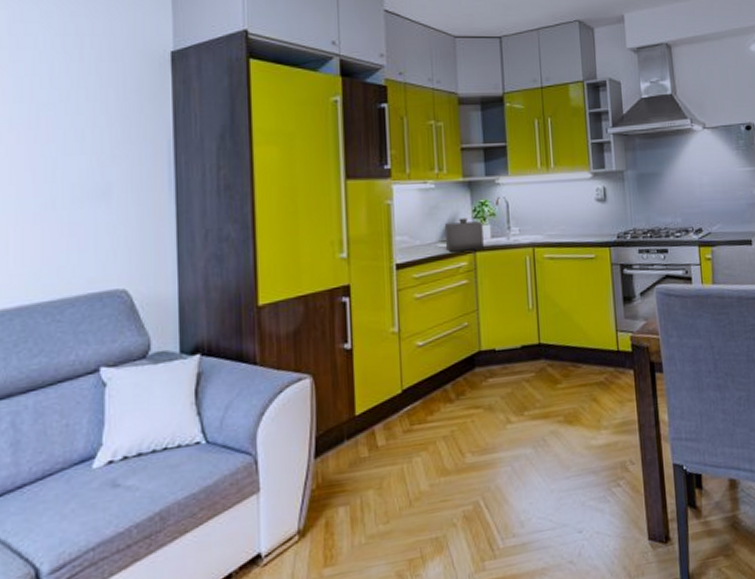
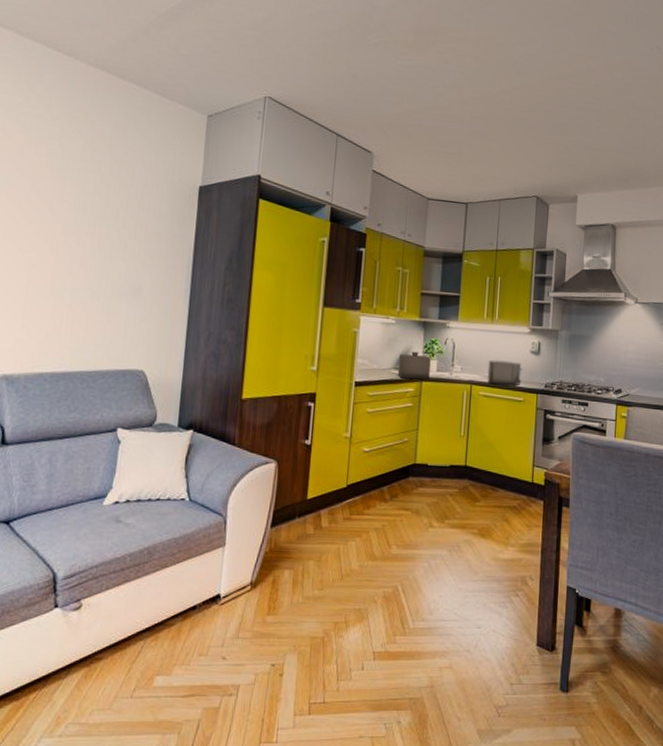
toaster: none [549,213,591,243] -> present [487,359,523,386]

